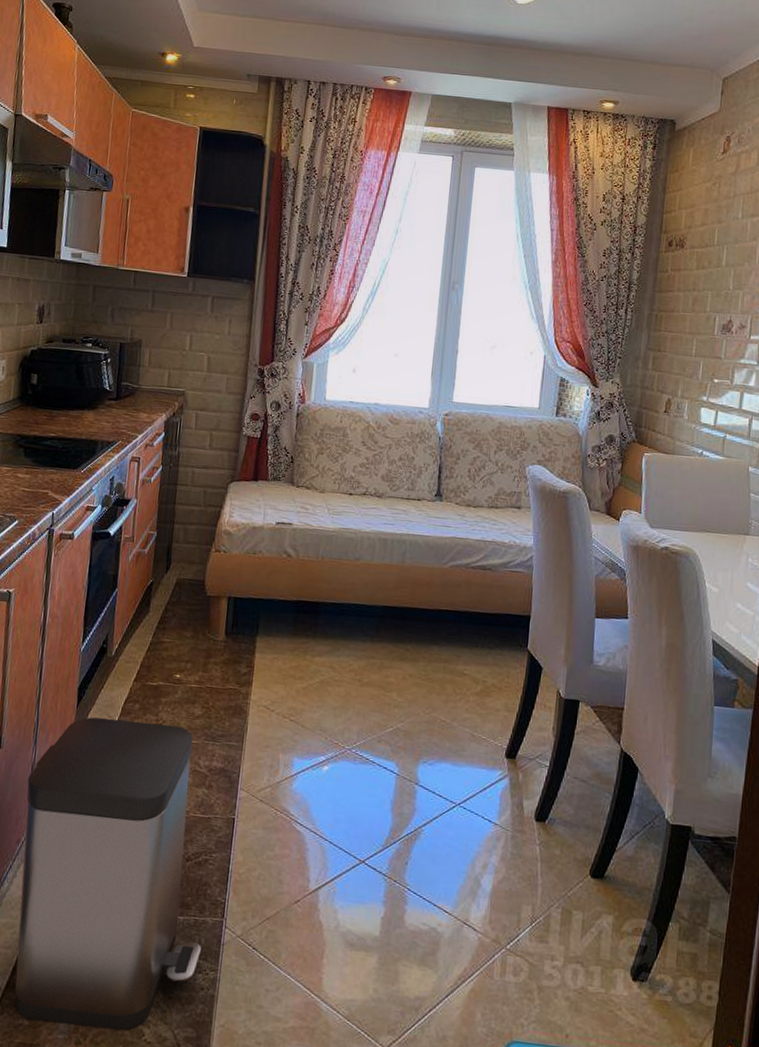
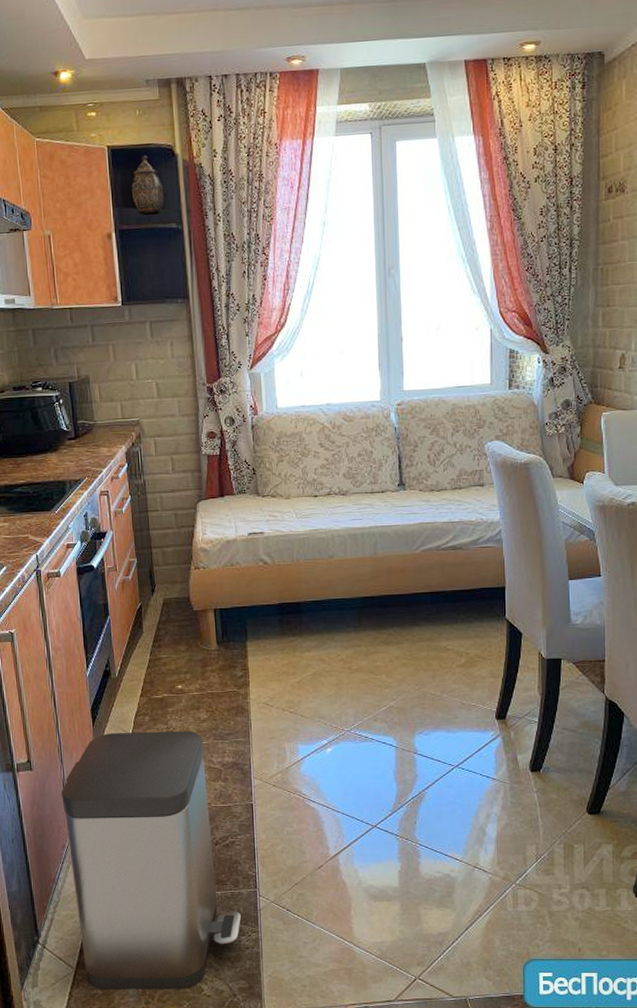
decorative jar: none [215,141,248,198] -> present [131,156,164,216]

